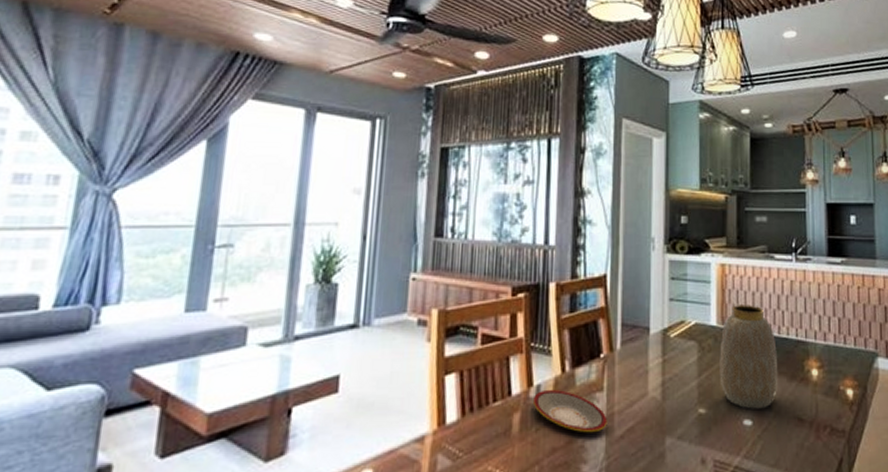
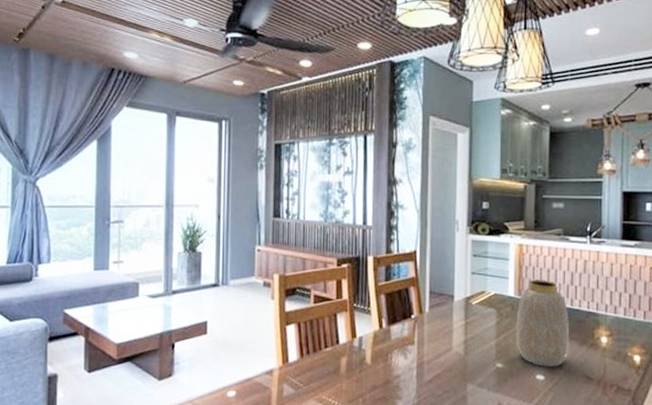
plate: present [532,390,608,433] -> none [356,341,418,377]

